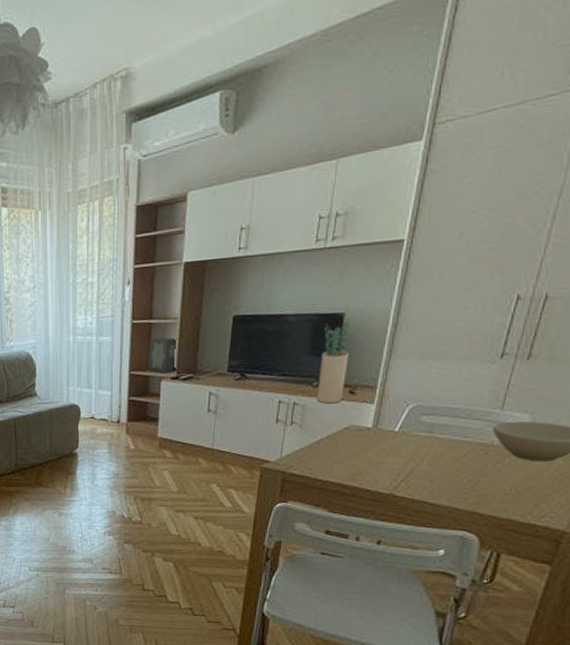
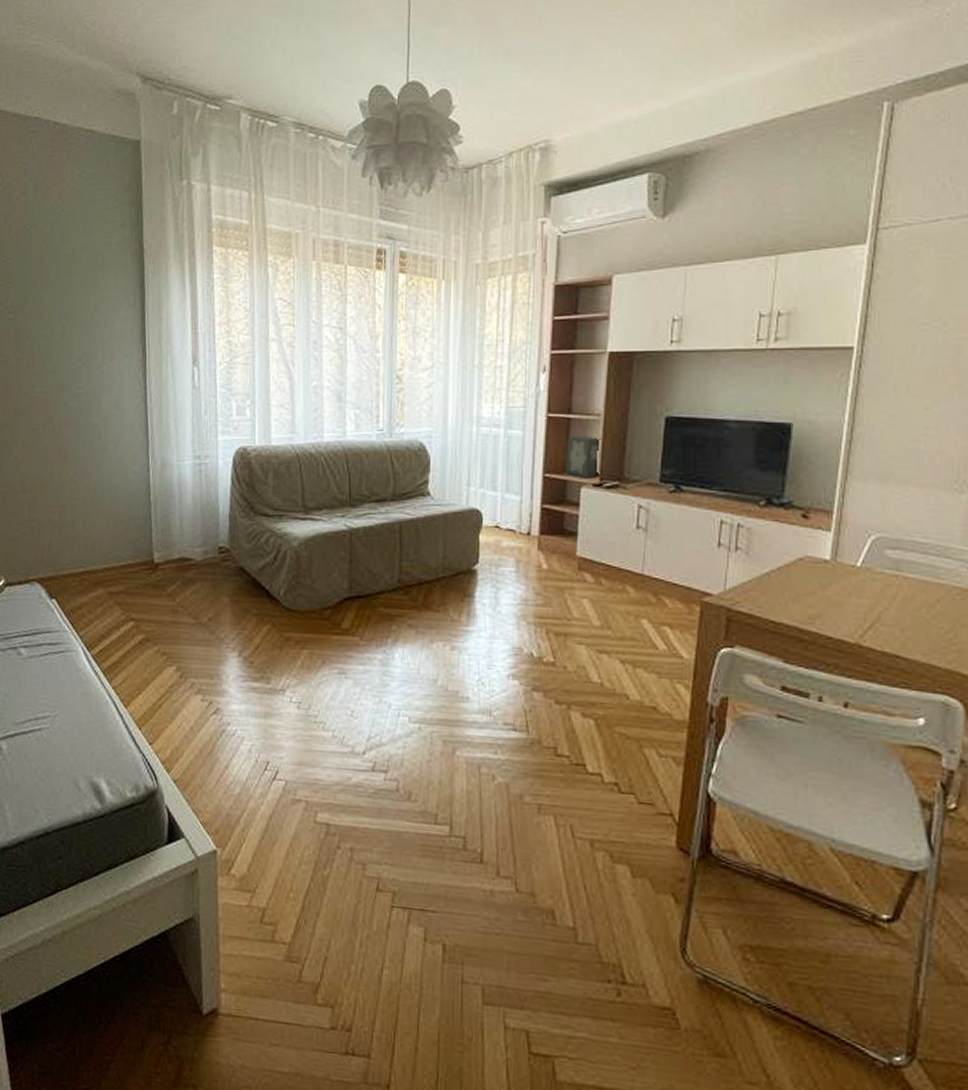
vase: present [316,318,350,404] -> none [764,429,799,528]

